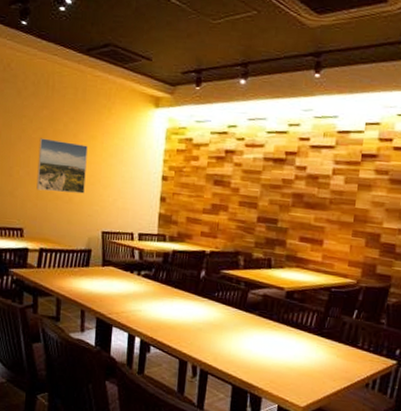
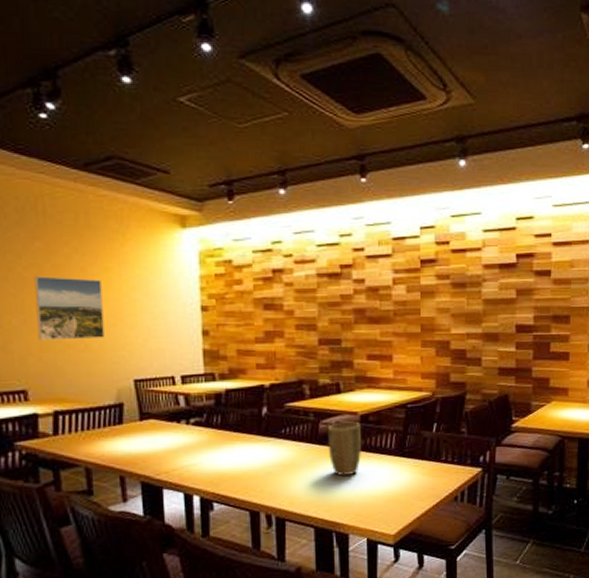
plant pot: none [253,294,286,345] -> present [327,421,361,476]

